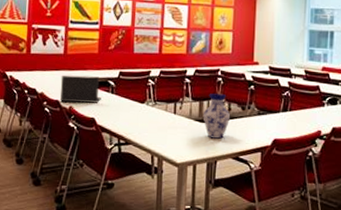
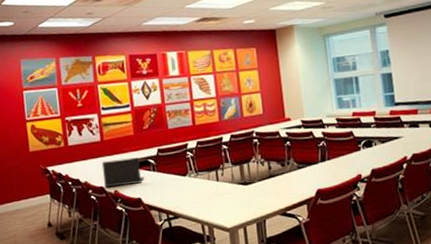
vase: present [203,93,231,139] -> none [245,154,272,199]

